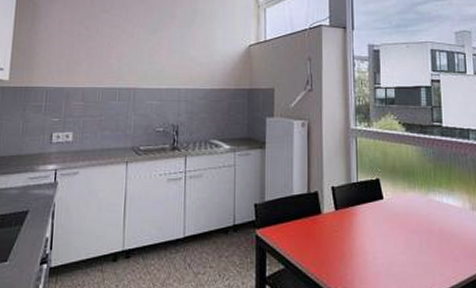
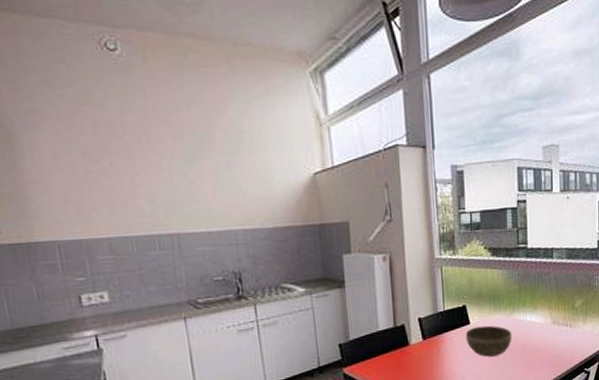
bowl: none [378,203,427,238] -> present [465,325,512,357]

